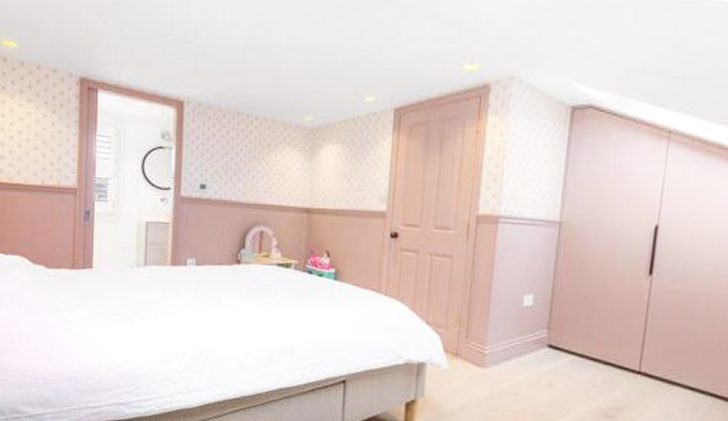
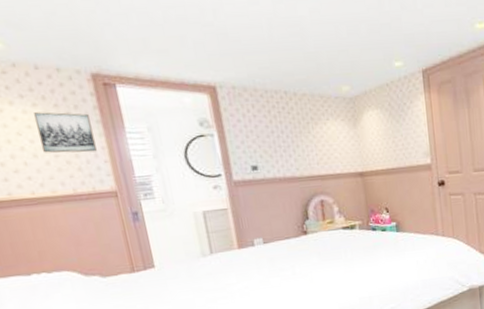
wall art: none [27,107,70,149] -> present [34,112,97,153]

